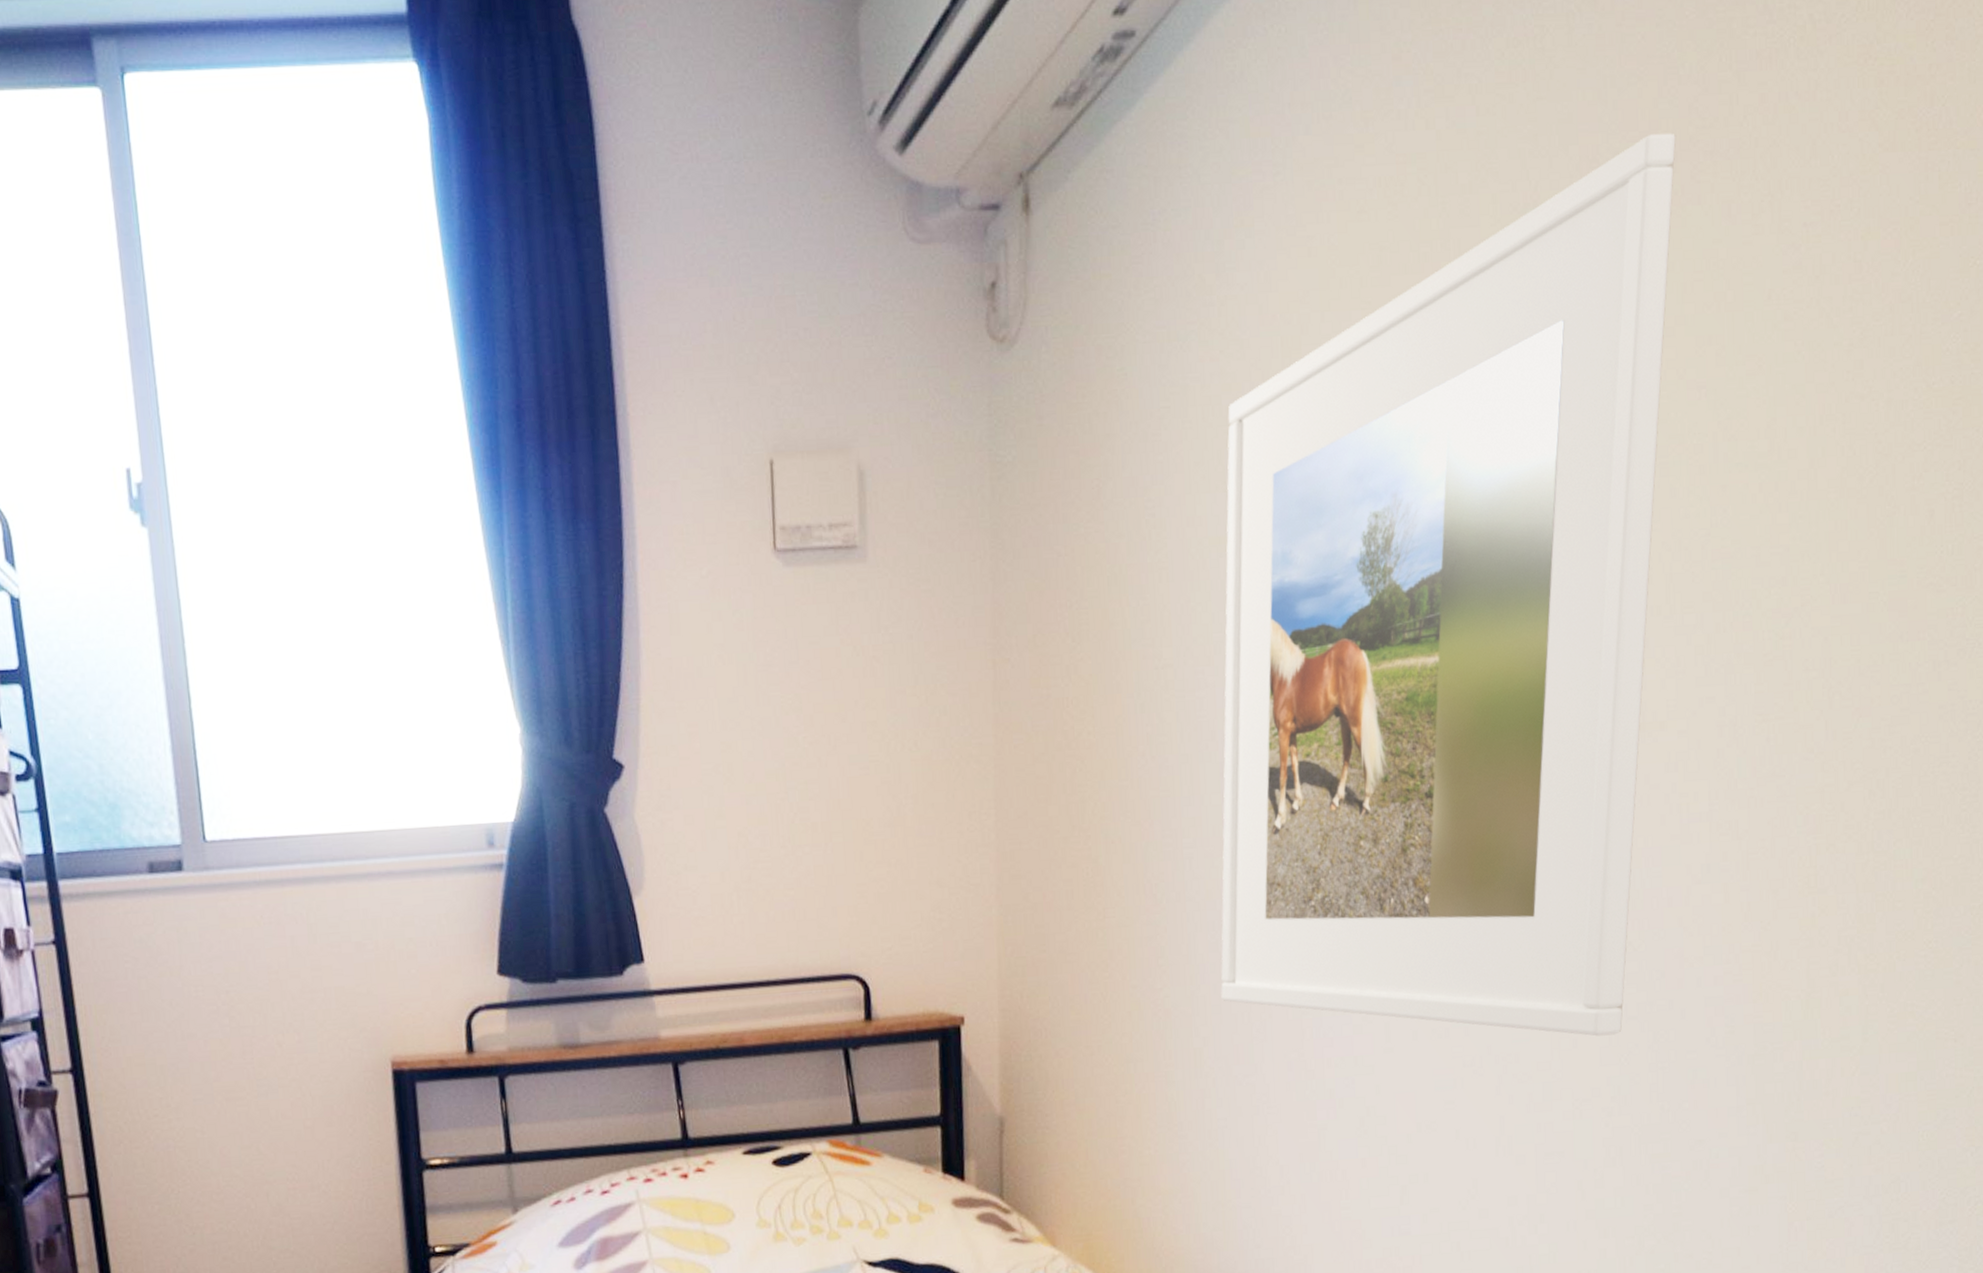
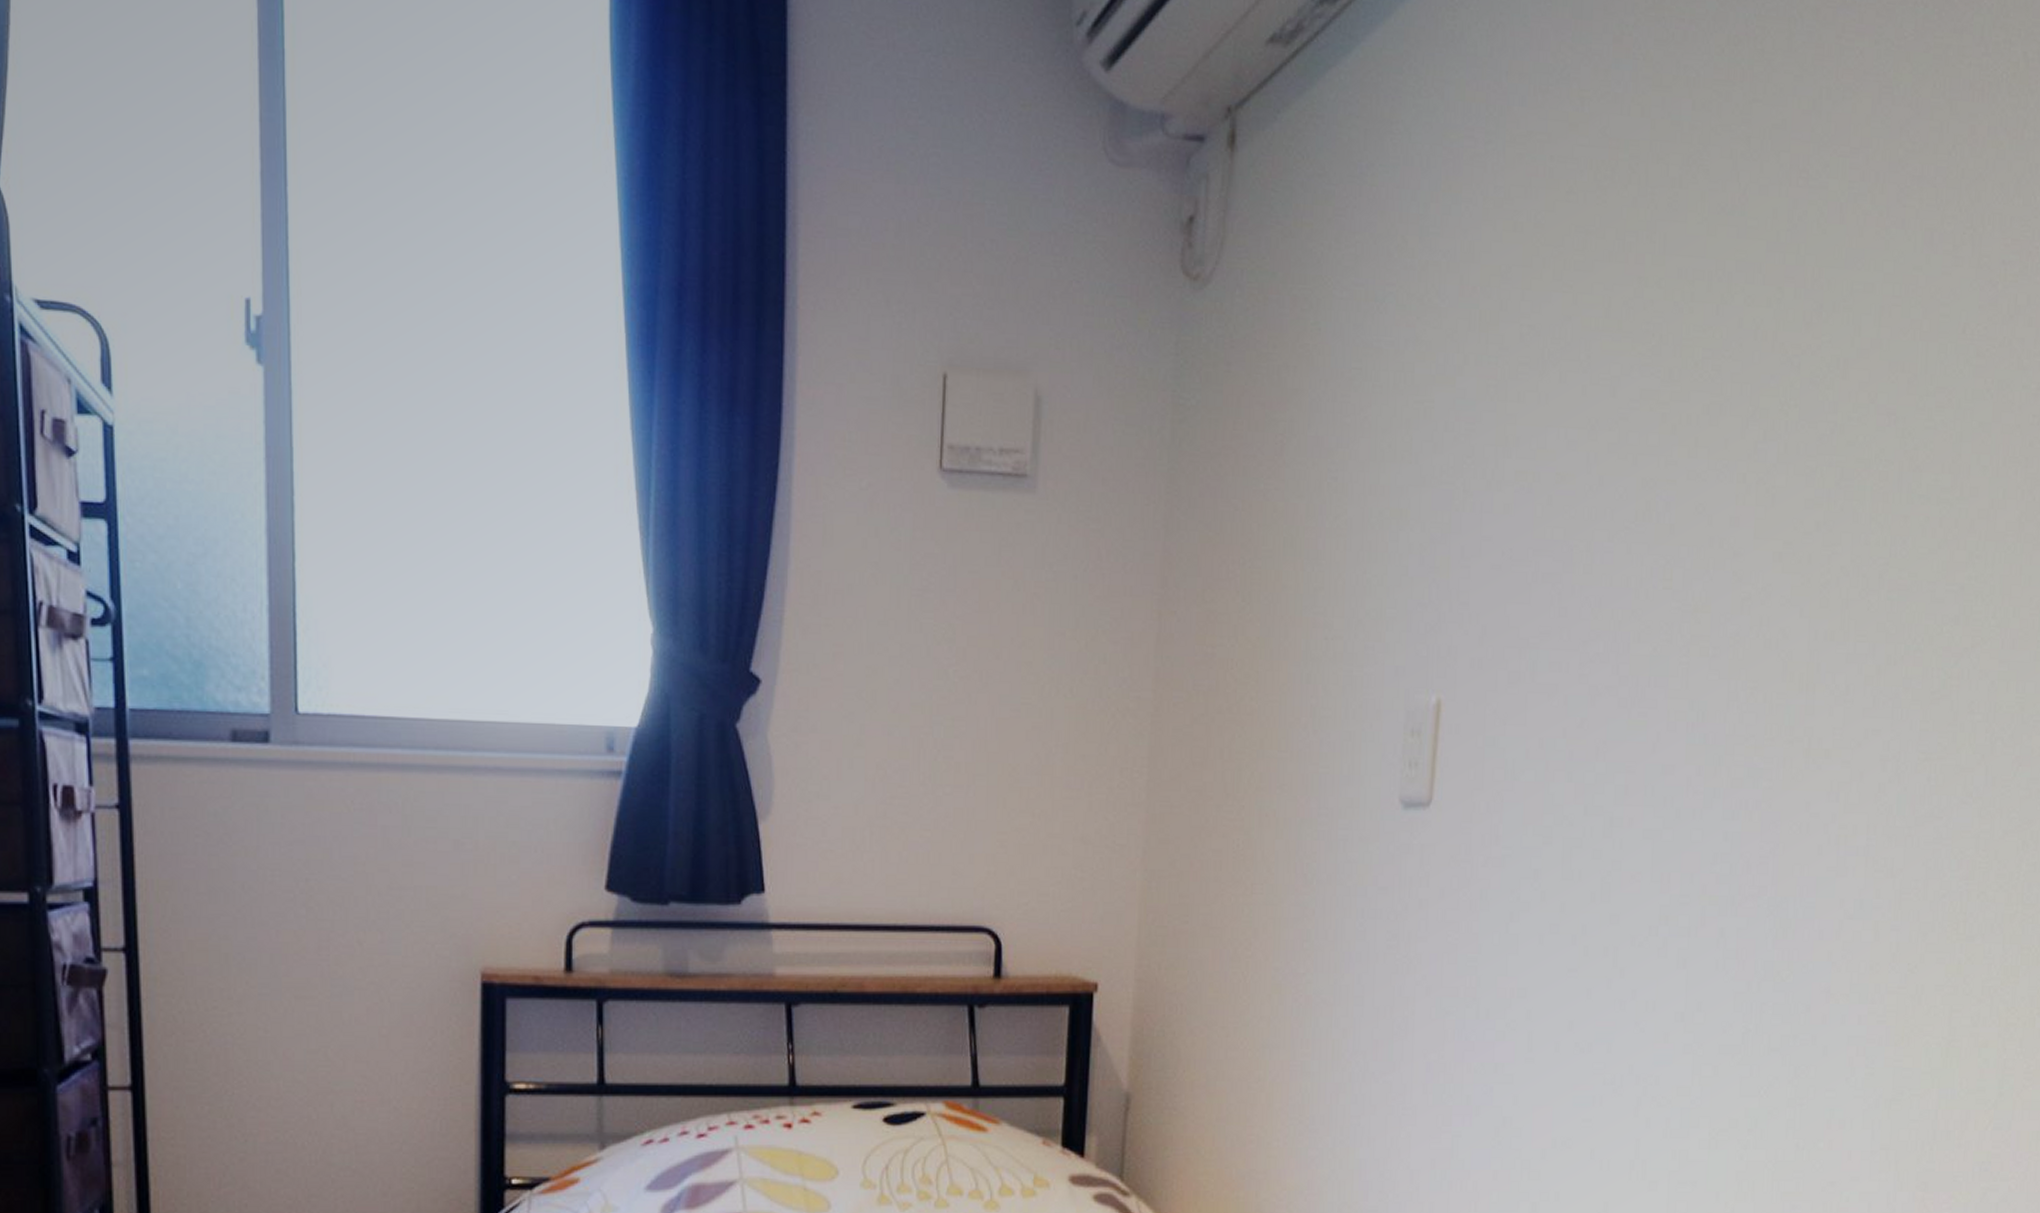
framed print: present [1221,133,1676,1036] -> none [1364,151,1885,1066]

